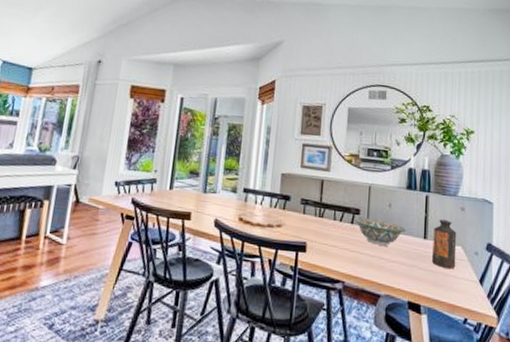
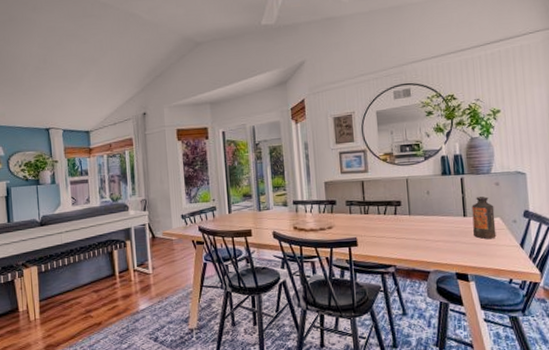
decorative bowl: present [355,217,406,246] -> none [397,207,446,229]

